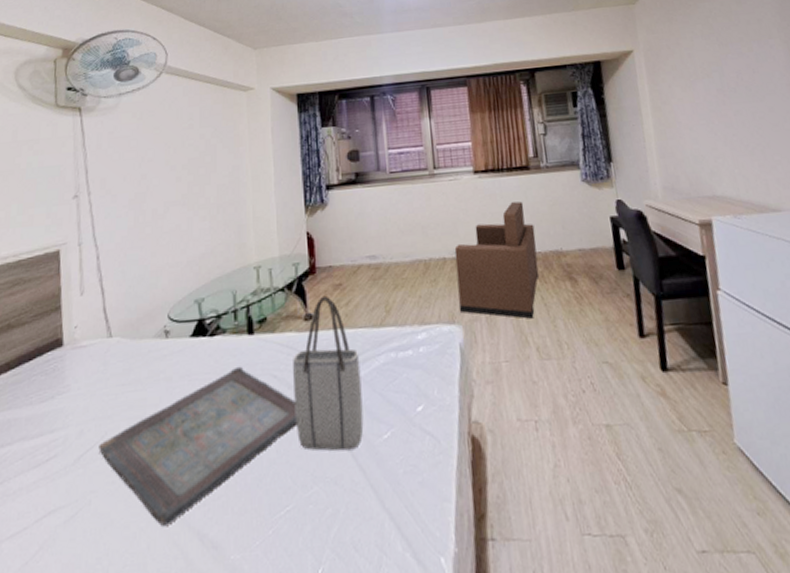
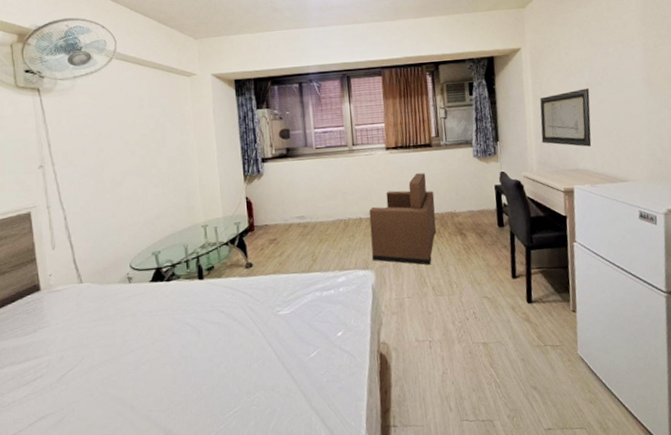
serving tray: present [98,366,297,526] -> none [77,304,241,425]
tote bag: present [293,295,364,451] -> none [237,248,295,367]
wall art: none [660,96,730,168] -> present [540,88,592,147]

